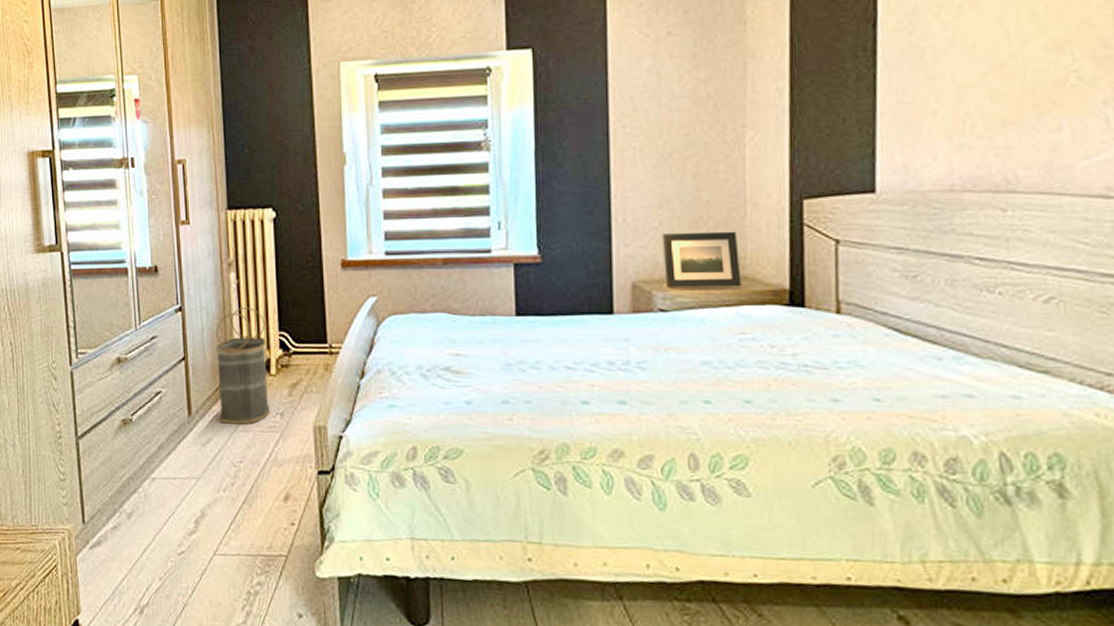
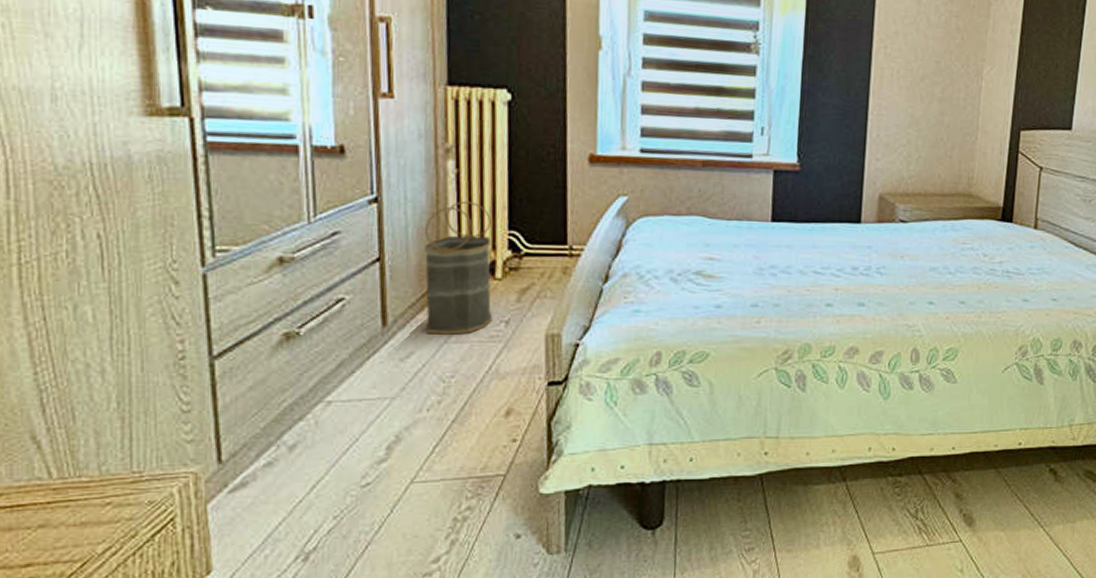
picture frame: present [662,231,741,287] -> none [907,151,969,203]

